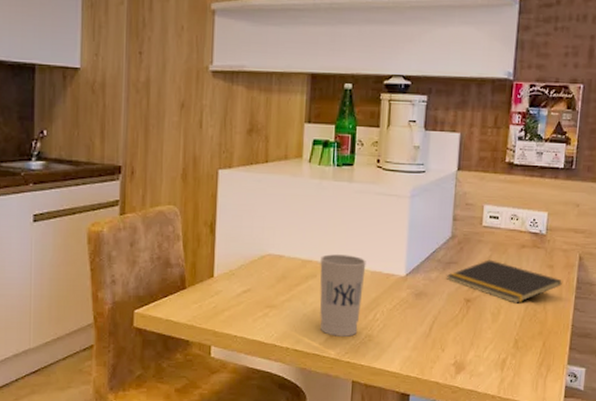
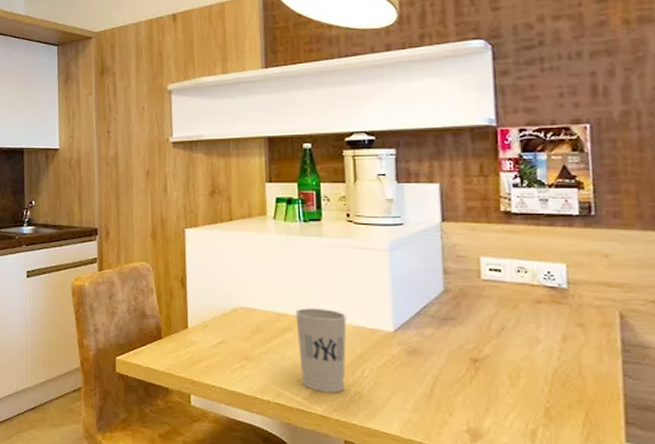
notepad: present [446,259,562,303] -> none [443,316,601,366]

